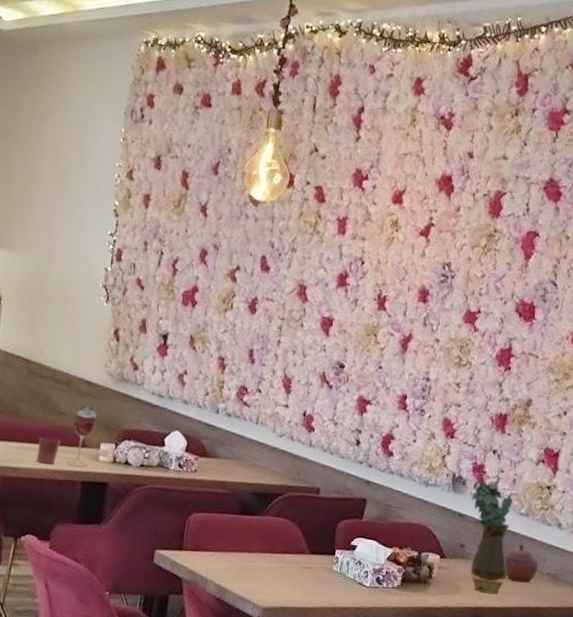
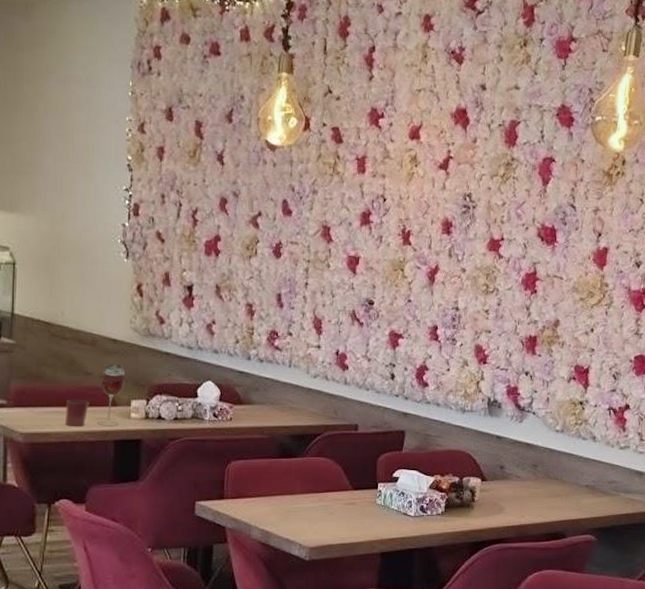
vase: present [470,475,513,594] -> none [507,398,548,510]
sugar bowl: present [505,543,538,583] -> none [544,459,576,497]

